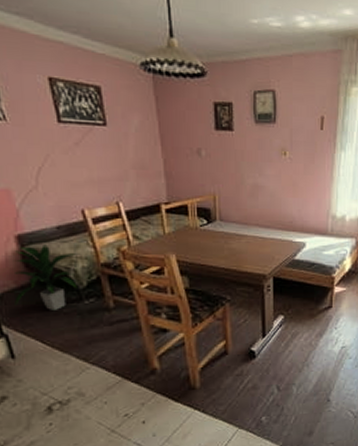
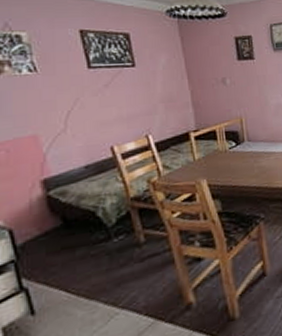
indoor plant: present [14,243,77,310] -> none [38,184,106,254]

